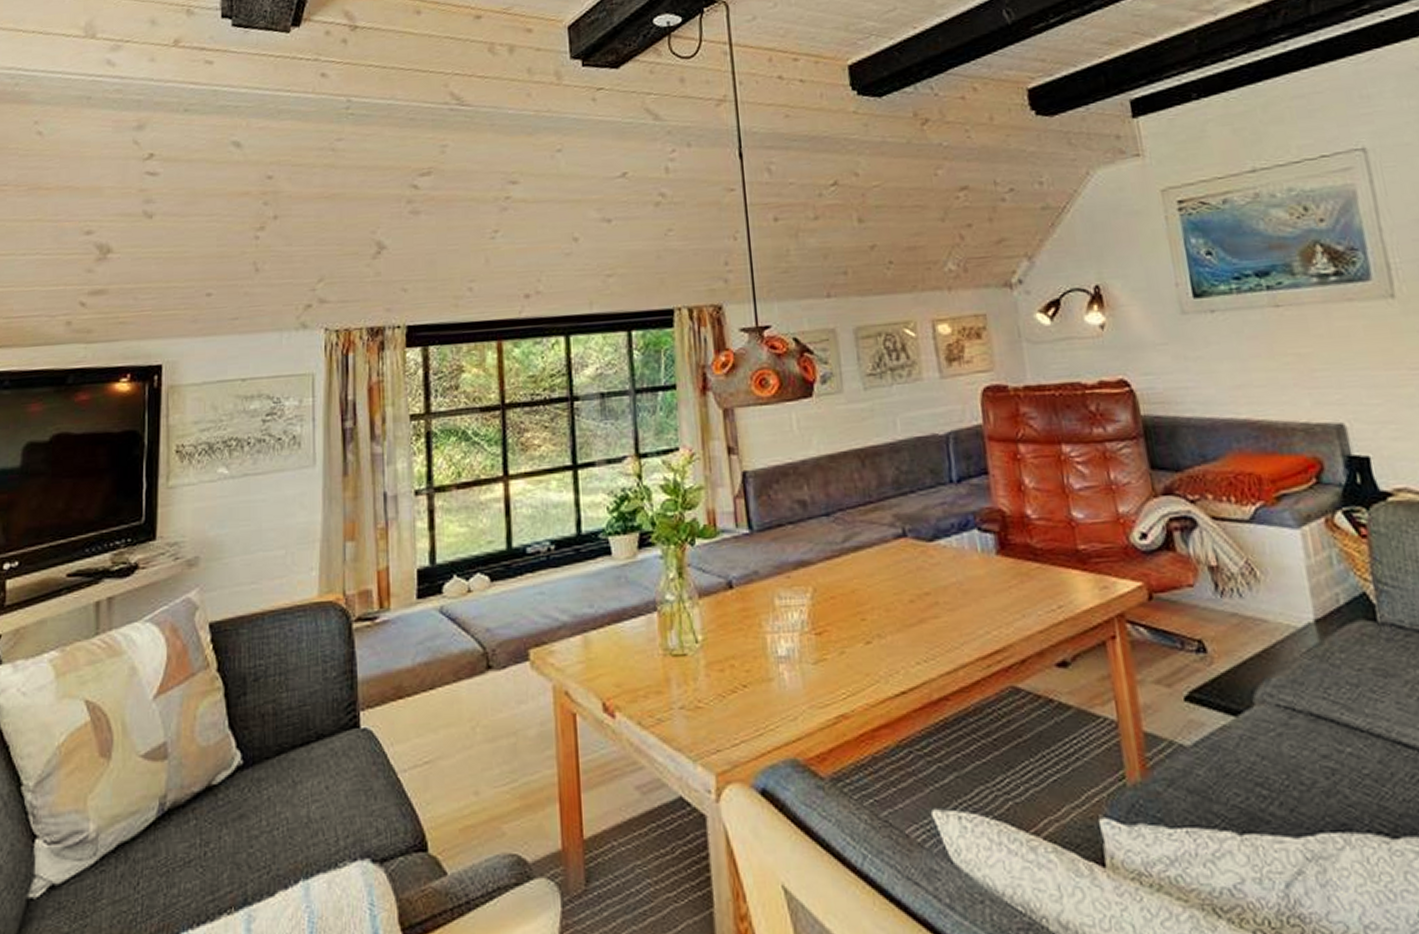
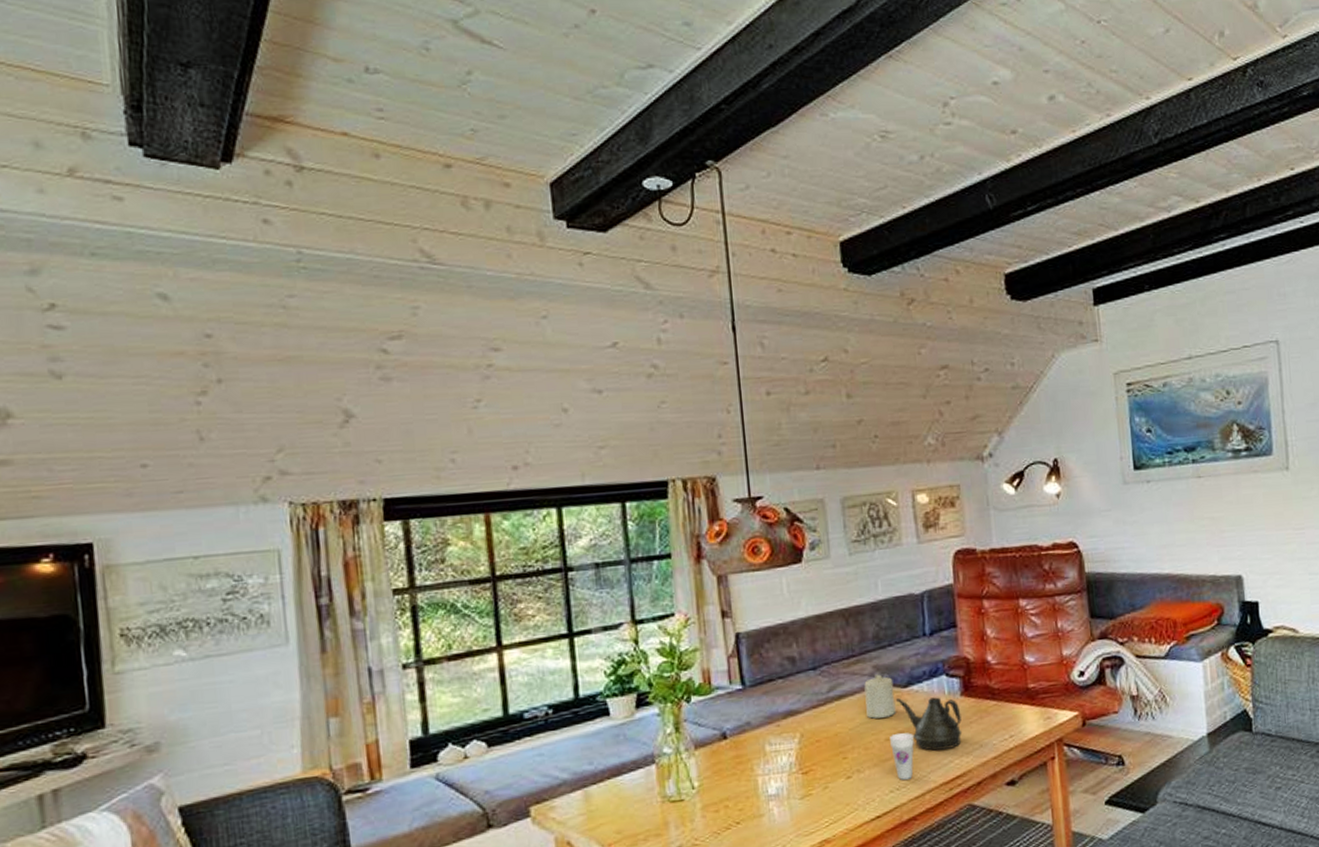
candle: none [883,524,921,576] -> present [864,674,896,719]
cup: none [914,593,944,650] -> present [890,732,914,780]
teapot: none [921,552,1000,618] -> present [896,697,963,751]

